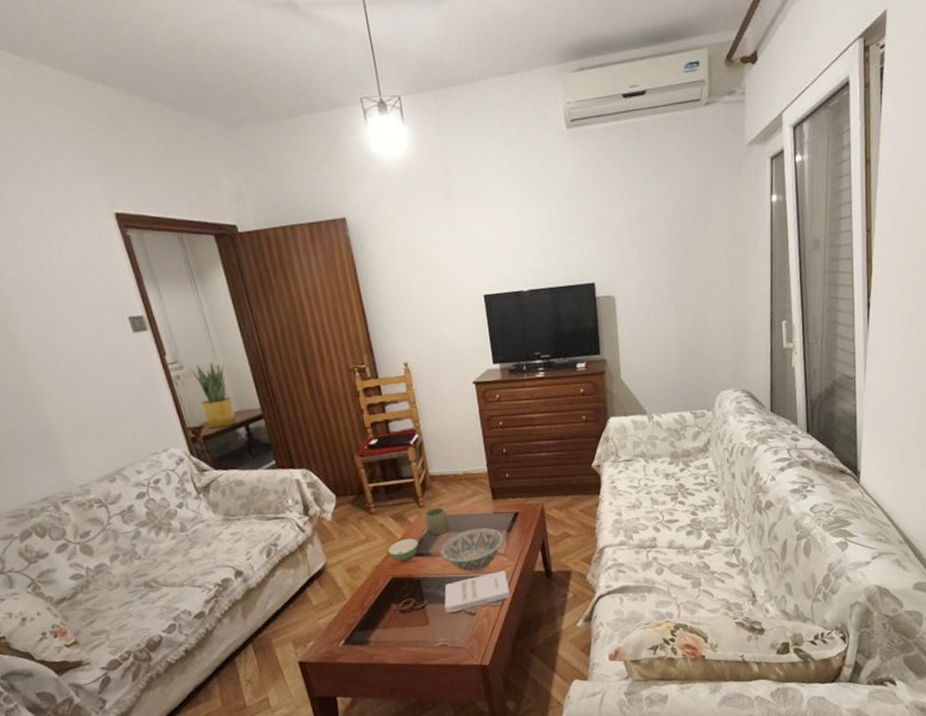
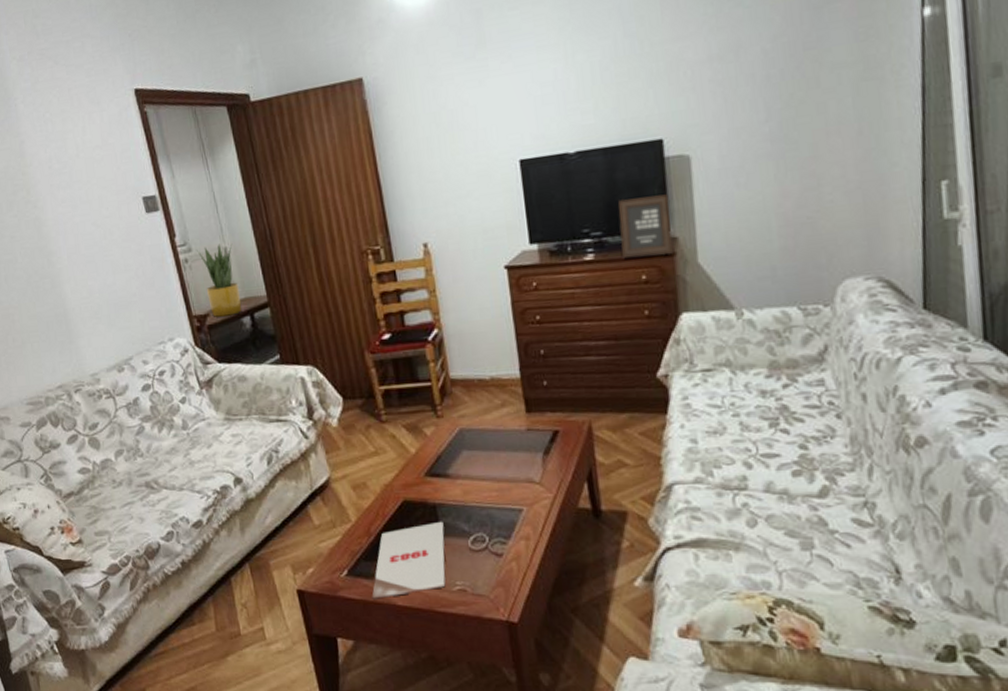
magazine: none [366,591,430,663] -> present [371,521,446,601]
bowl: present [388,538,419,564] -> none [399,454,436,485]
mug: present [424,507,449,536] -> none [443,419,472,453]
decorative bowl: present [439,527,505,574] -> none [459,447,540,504]
books: present [444,570,511,613] -> none [464,504,547,551]
picture frame: none [562,326,603,376] -> present [618,194,673,259]

